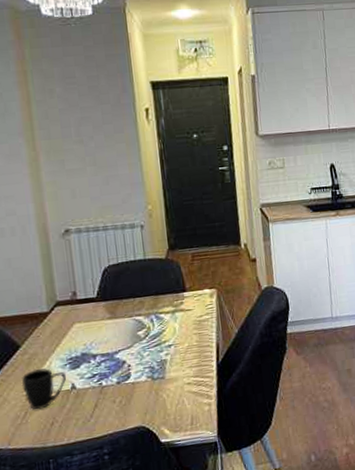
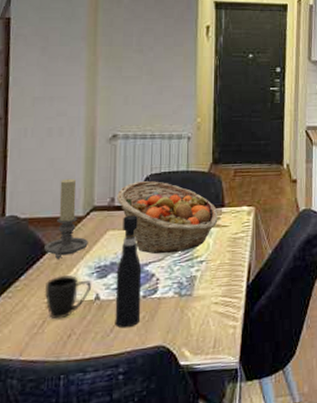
candle holder: none [15,276,57,355] -> present [44,178,88,260]
fruit basket: none [78,272,181,342] -> present [117,181,218,254]
pepper grinder: none [87,306,118,413] -> present [115,215,142,328]

